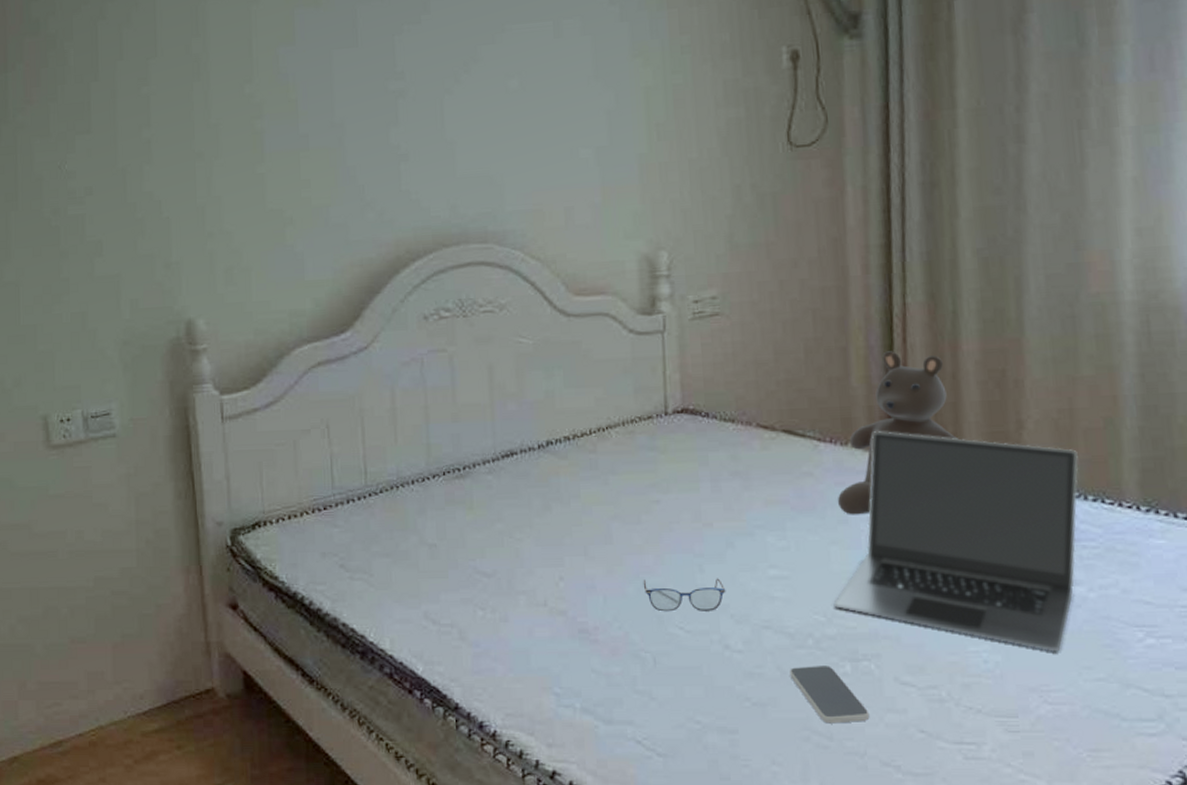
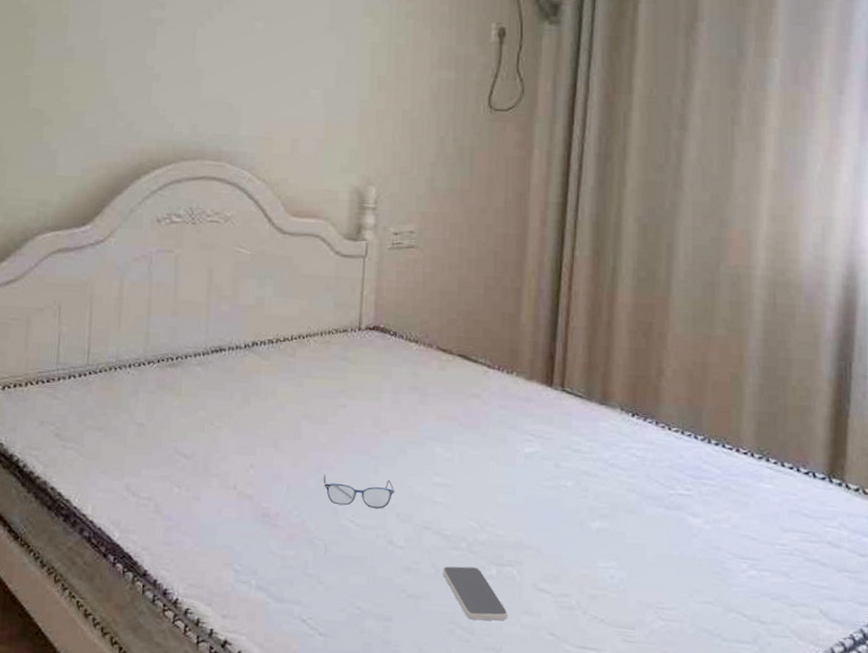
laptop: present [833,431,1079,652] -> none [487,364,706,575]
teddy bear: present [838,351,958,515] -> none [500,295,607,436]

